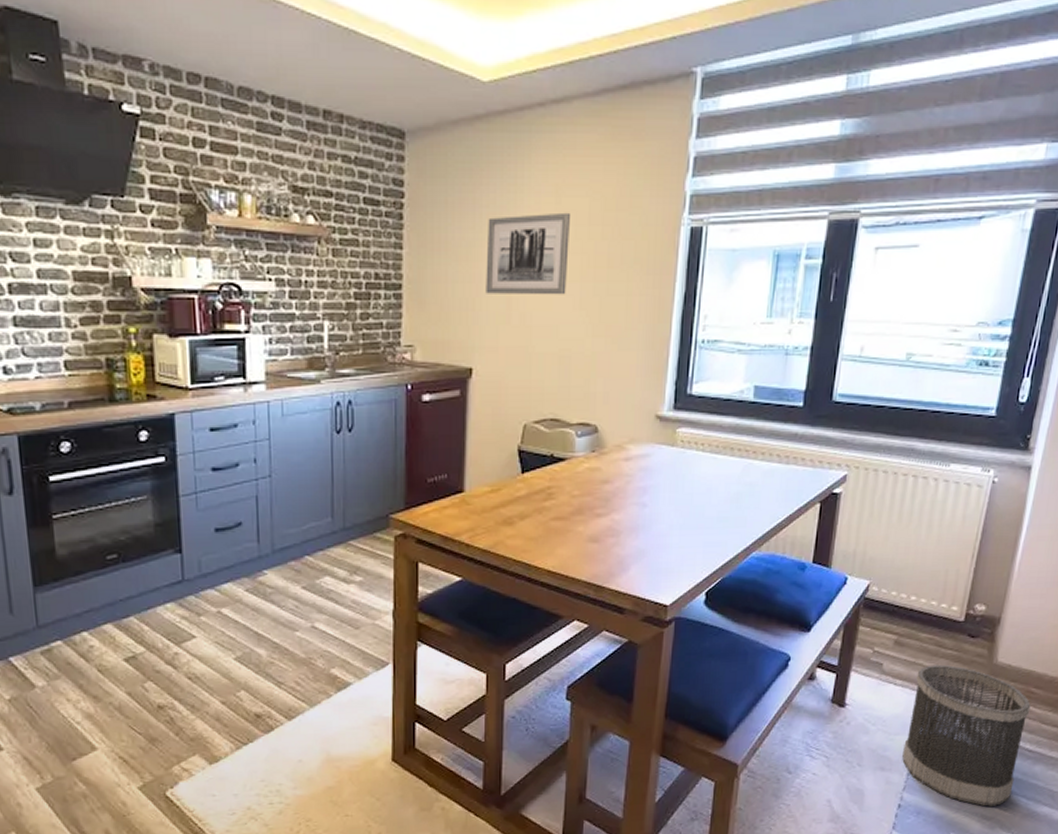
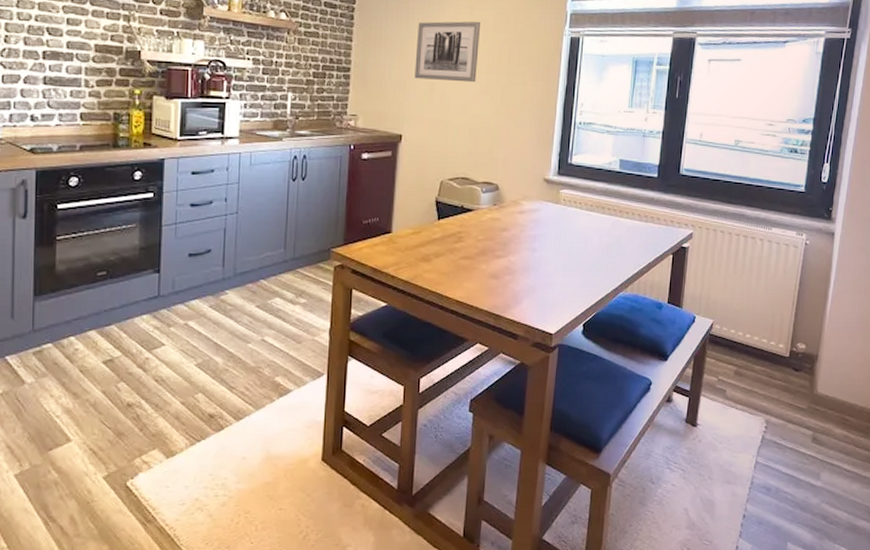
wastebasket: present [902,664,1031,807] -> none [745,393,846,519]

